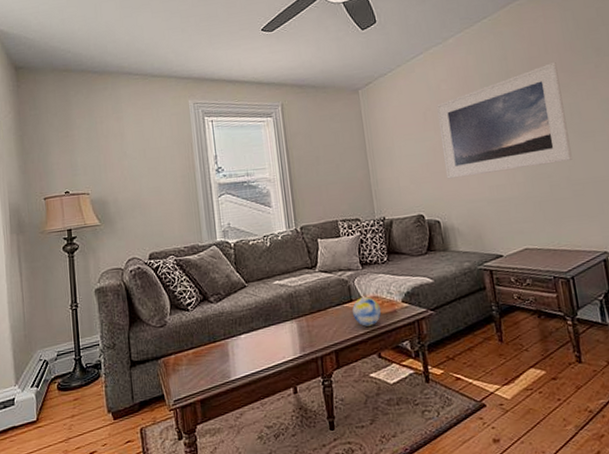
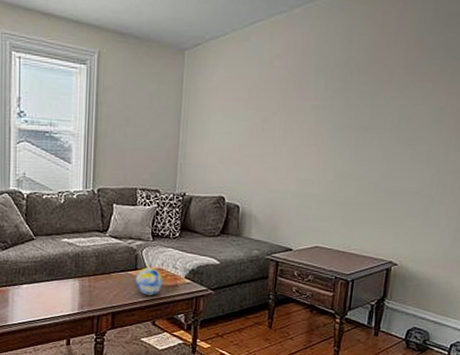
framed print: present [437,62,572,179] -> none [257,57,401,167]

